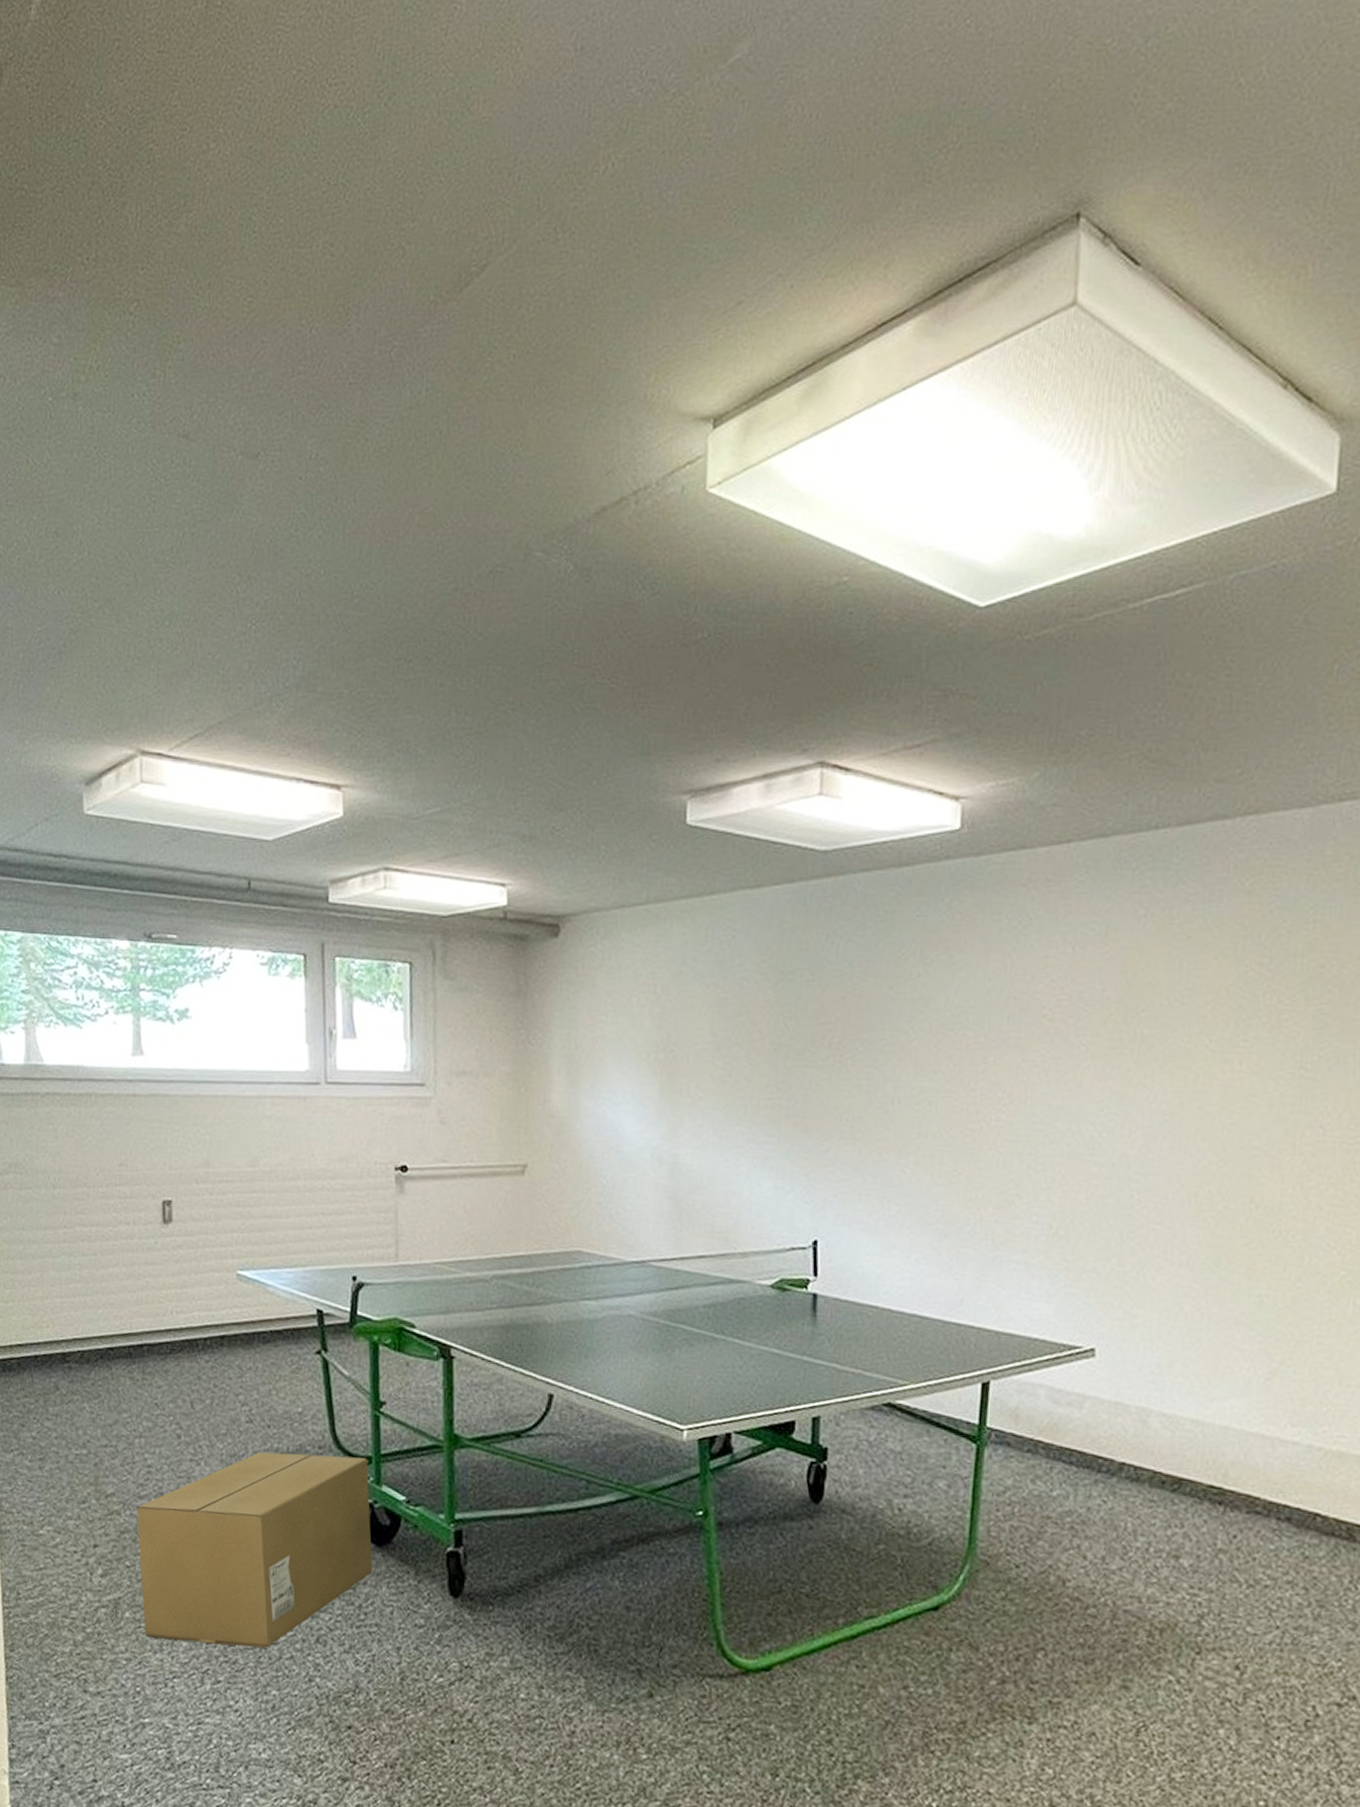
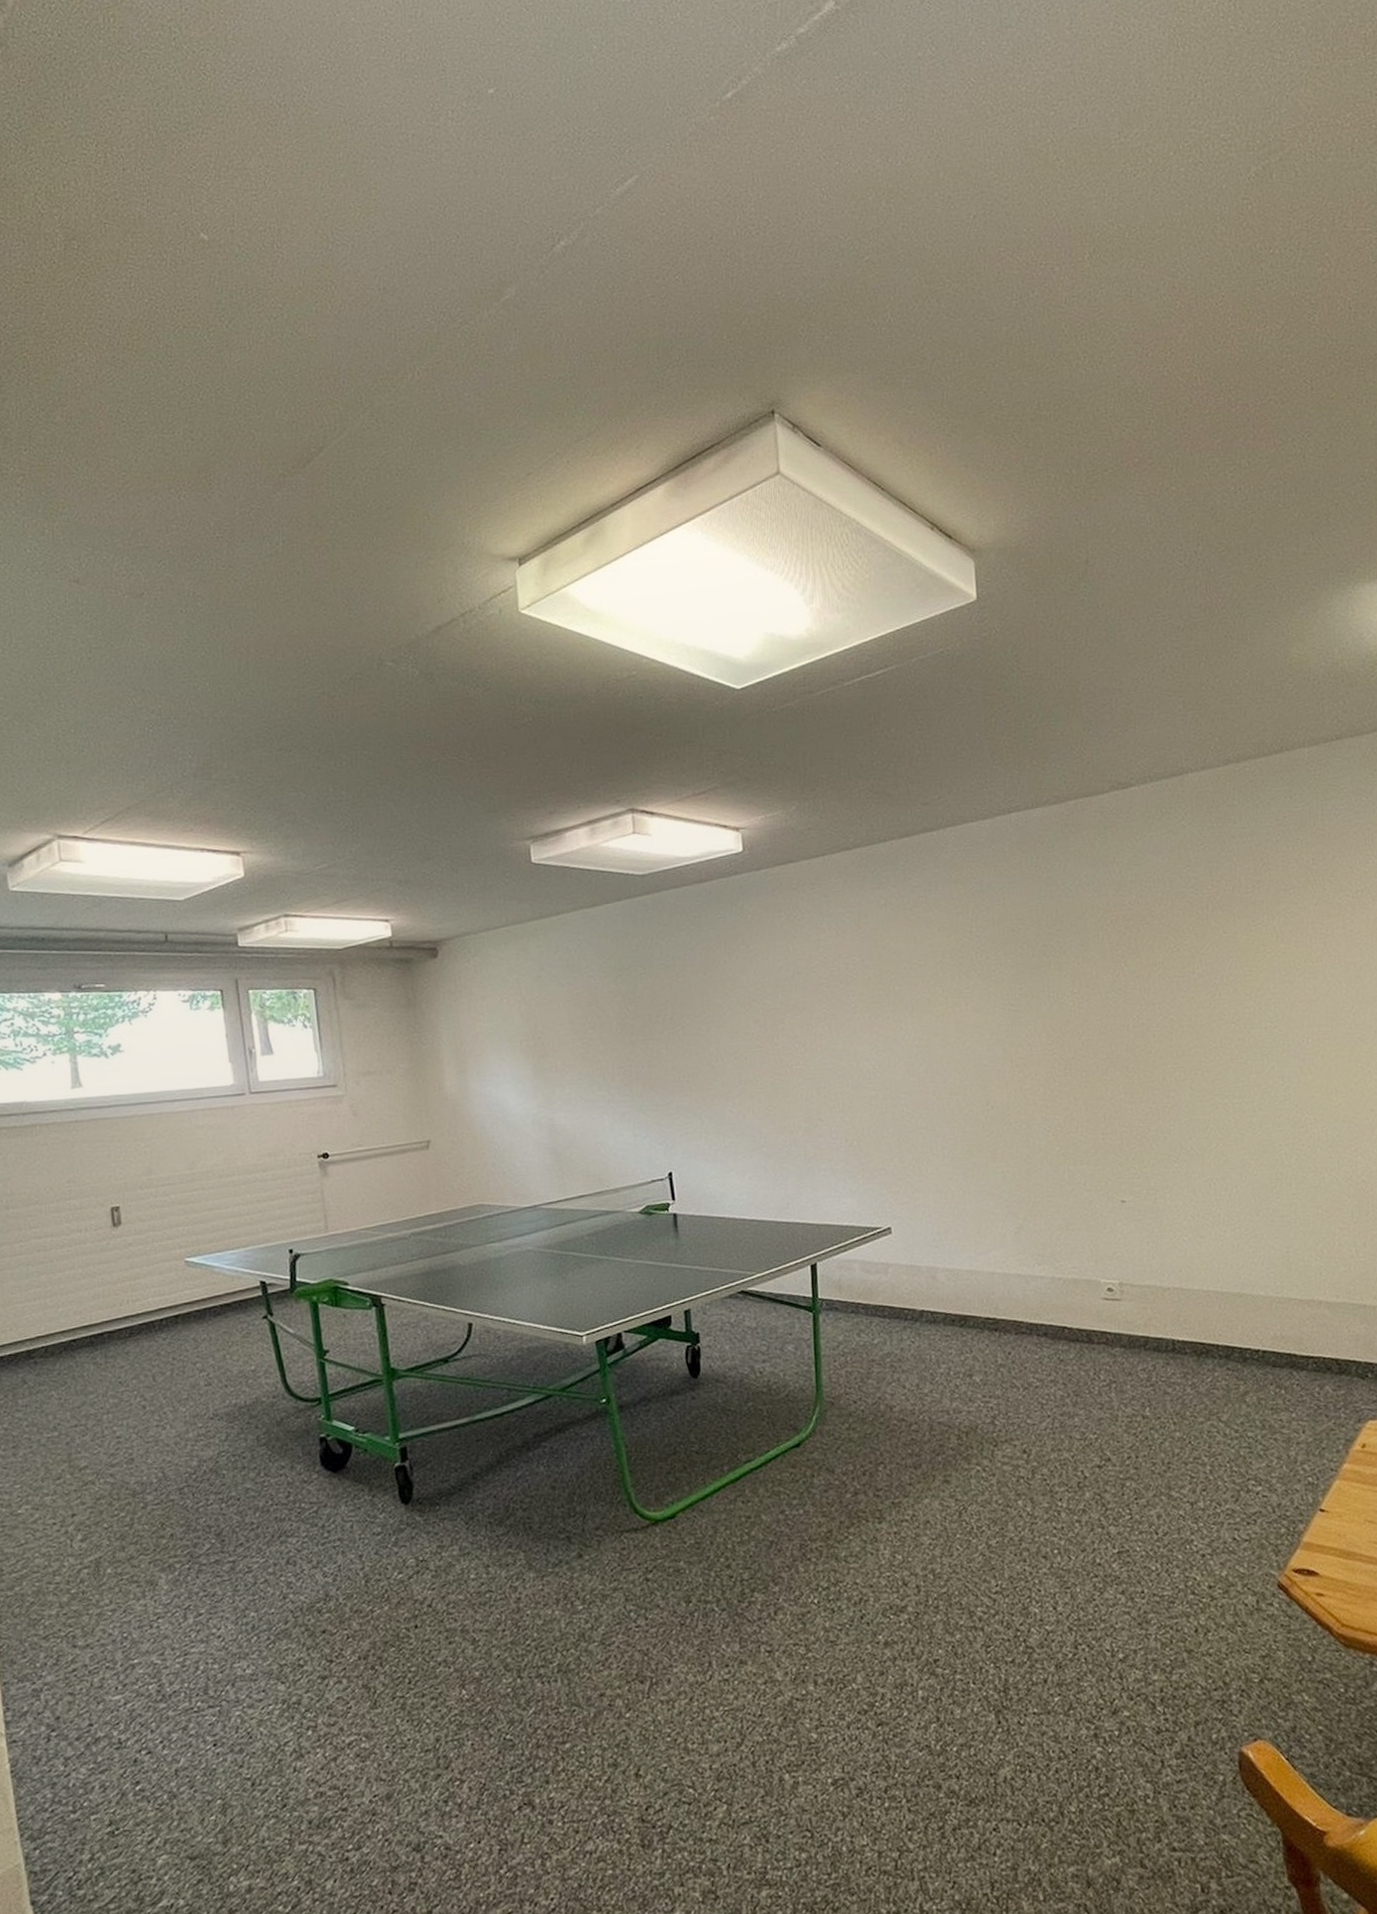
box: present [137,1452,373,1648] -> none [110,1400,331,1587]

